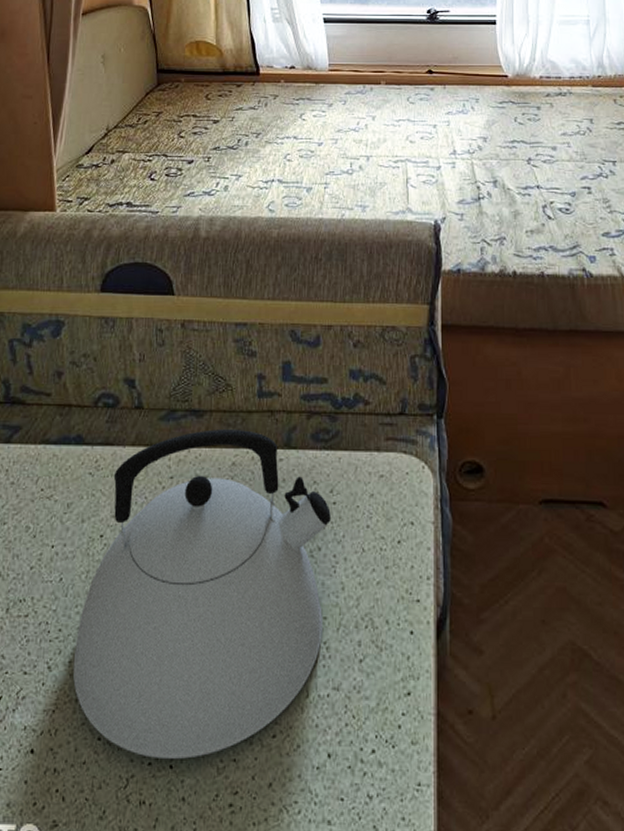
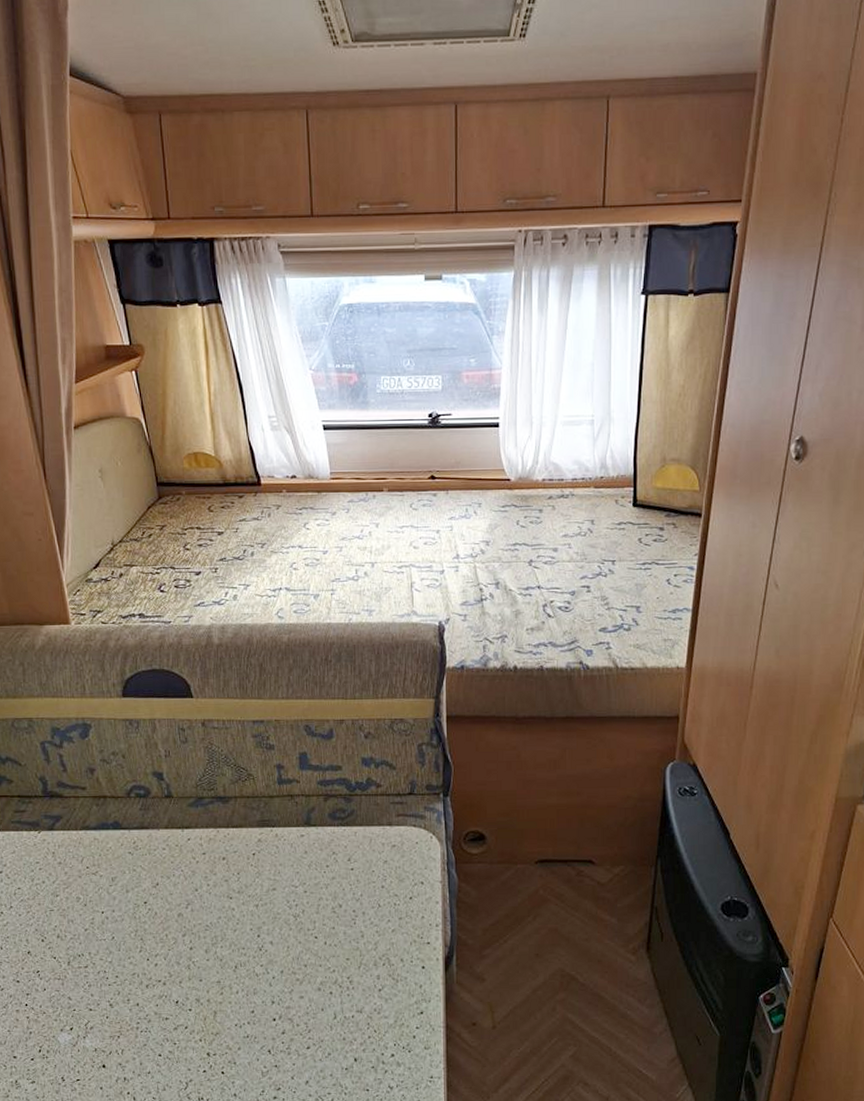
kettle: present [73,429,331,759] -> none [131,812,349,1067]

